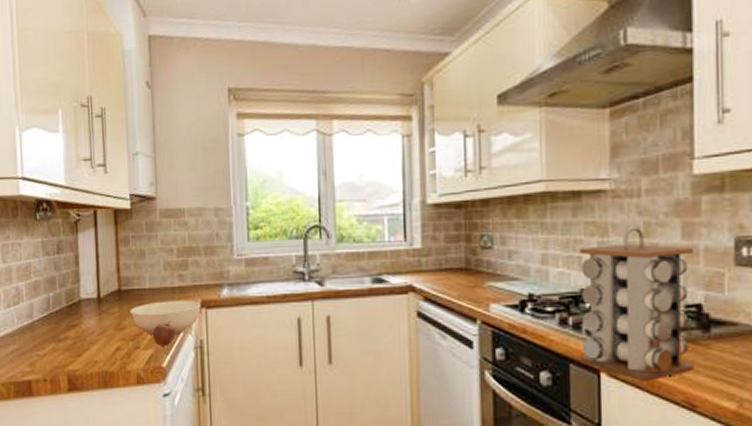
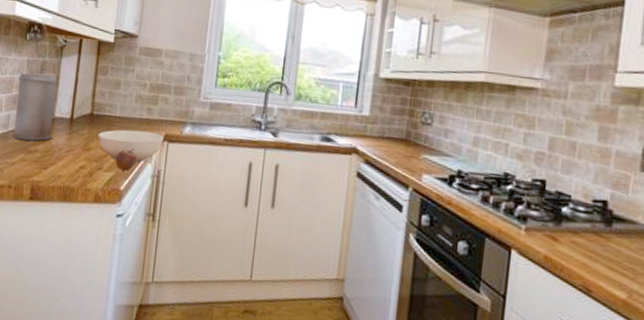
canister: none [35,254,81,329] -> present [12,73,58,142]
spice rack: present [579,225,694,382] -> none [495,123,606,264]

